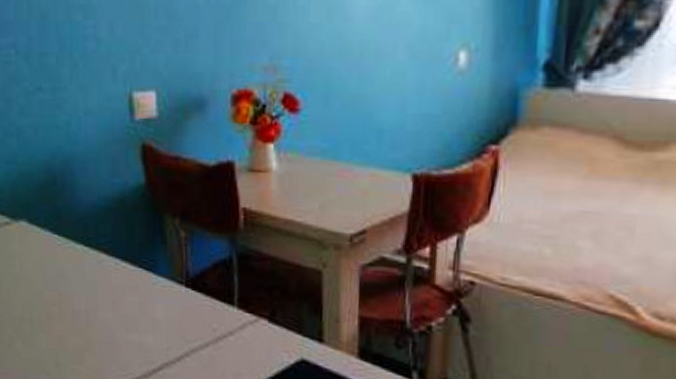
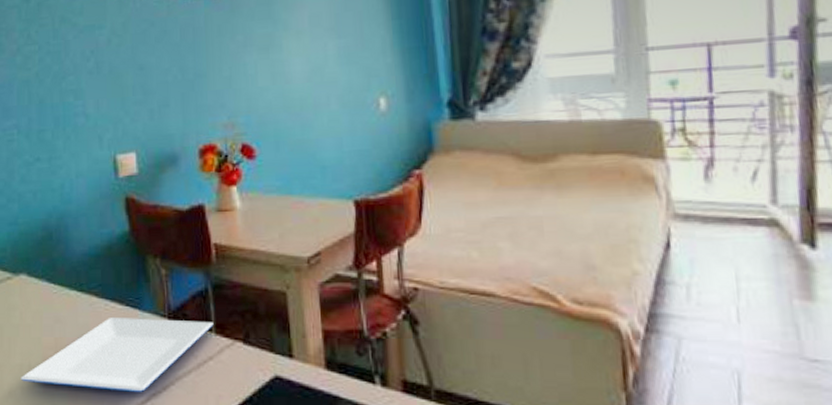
plate: none [21,277,237,361] -> present [20,316,214,393]

